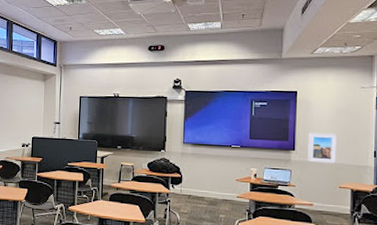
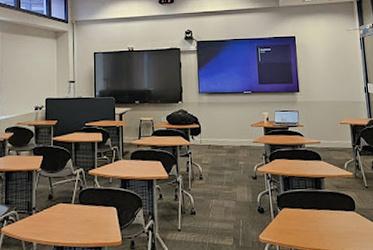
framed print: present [308,132,338,164] -> none [309,73,335,102]

